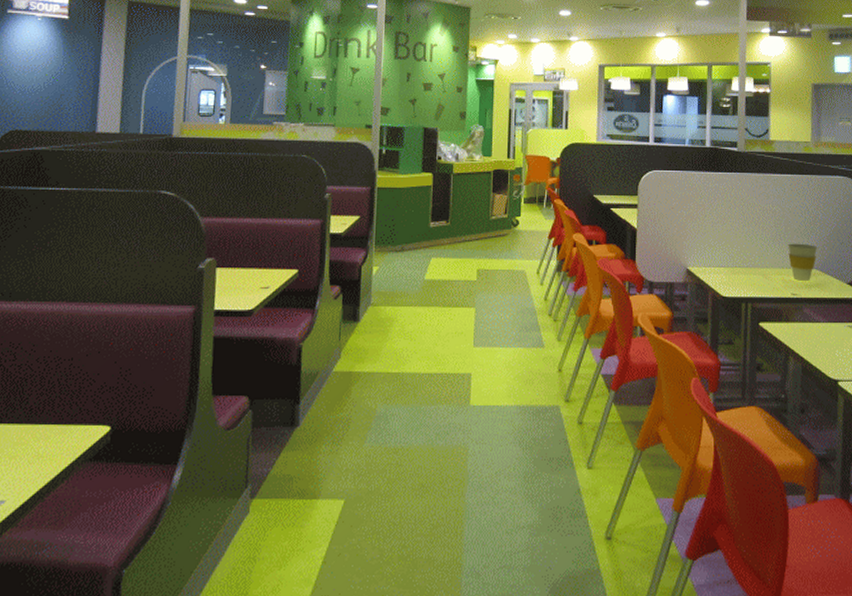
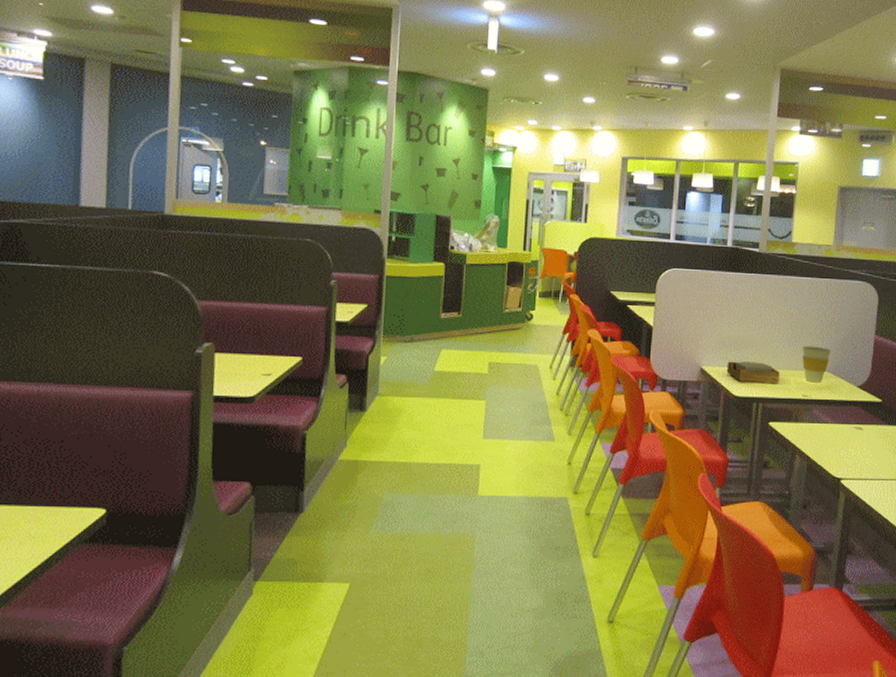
napkin holder: none [713,261,767,283] -> present [727,361,779,384]

